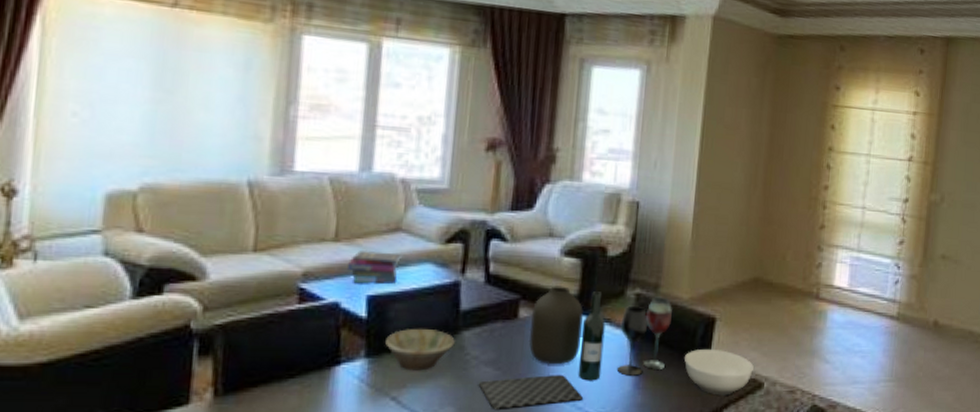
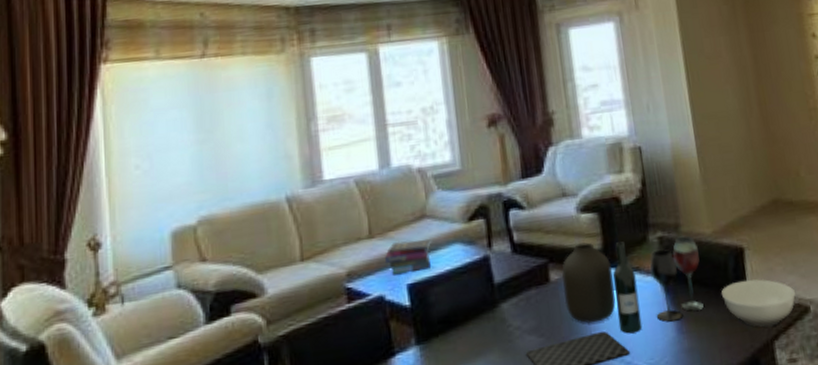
bowl: present [385,328,455,371] -> none [432,306,496,351]

